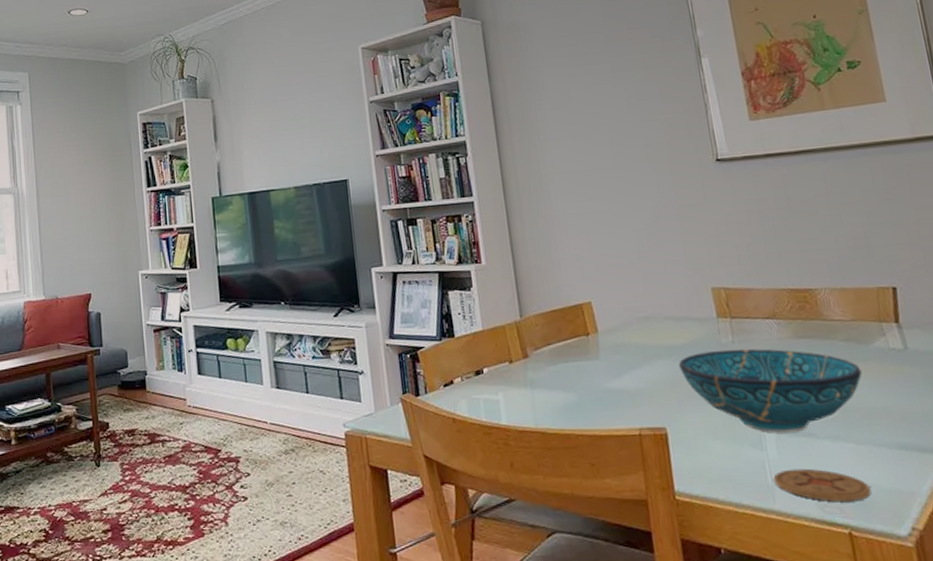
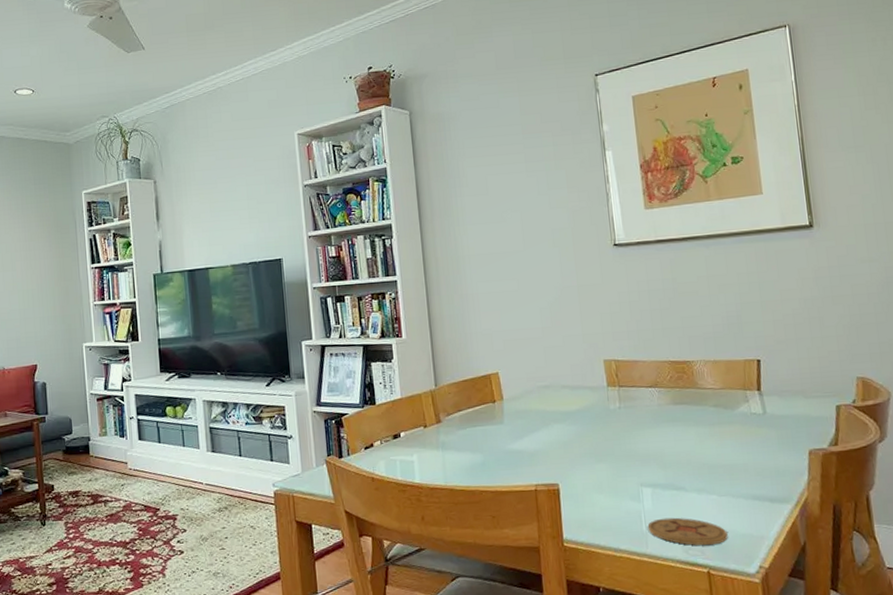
decorative bowl: present [678,348,862,433] -> none [571,414,727,487]

